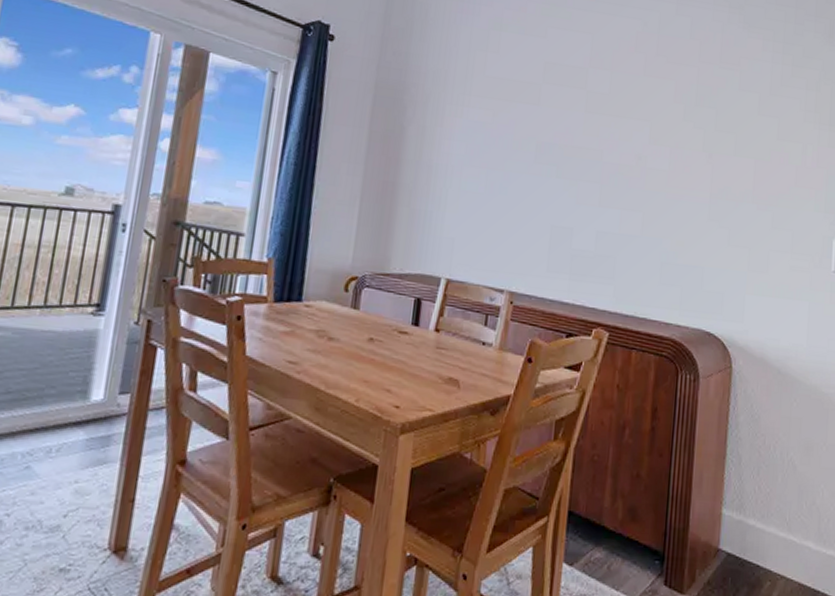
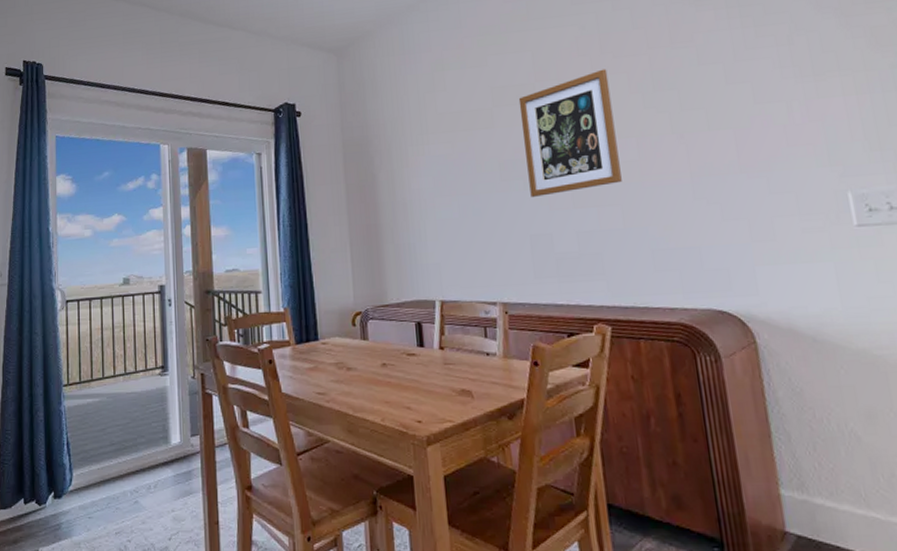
wall art: none [560,71,658,190] -> present [518,69,622,197]

